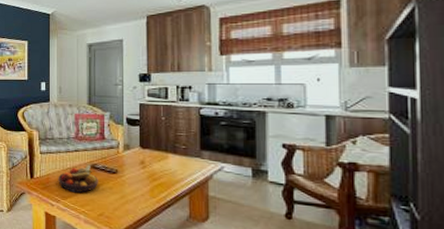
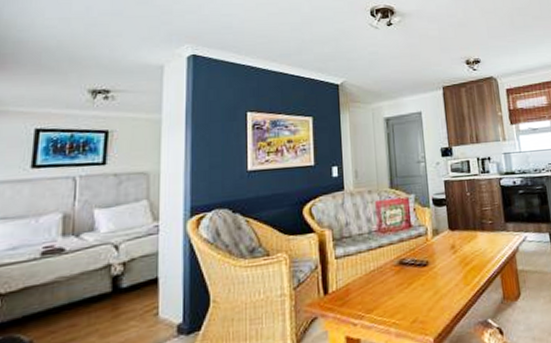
fruit bowl: present [58,165,98,194] -> none [360,262,408,302]

